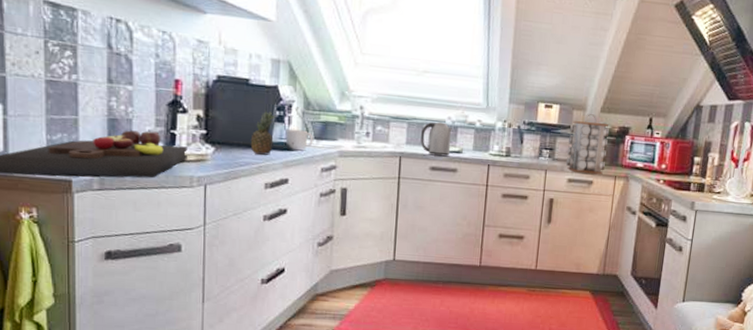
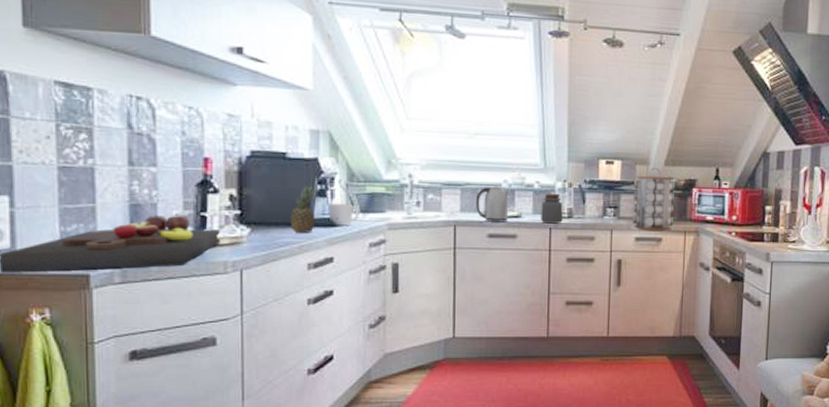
jar: none [480,132,502,161] -> present [541,193,563,224]

